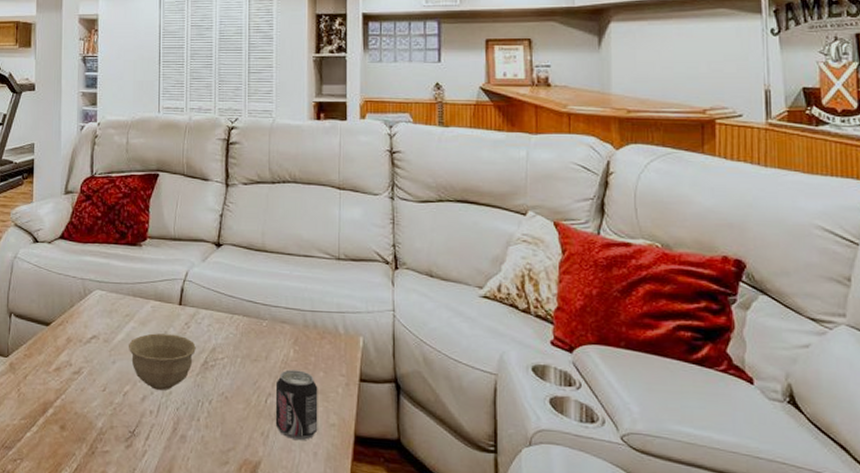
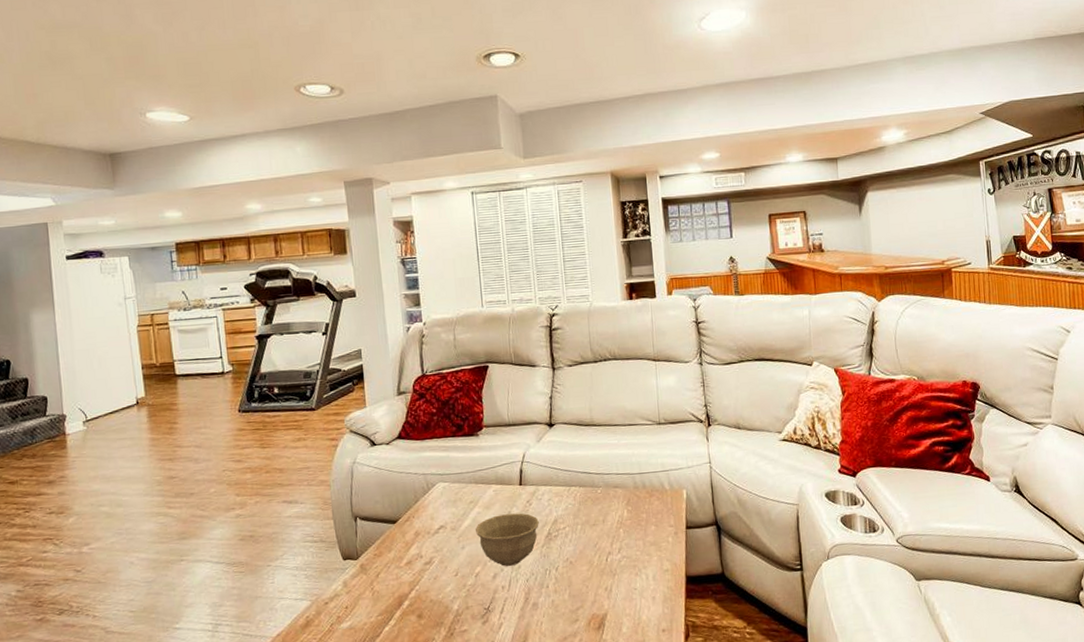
beverage can: present [275,369,318,441] -> none [613,527,654,590]

